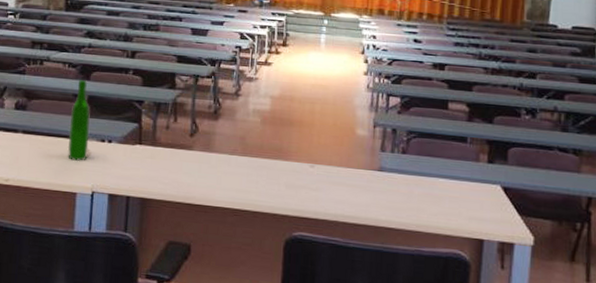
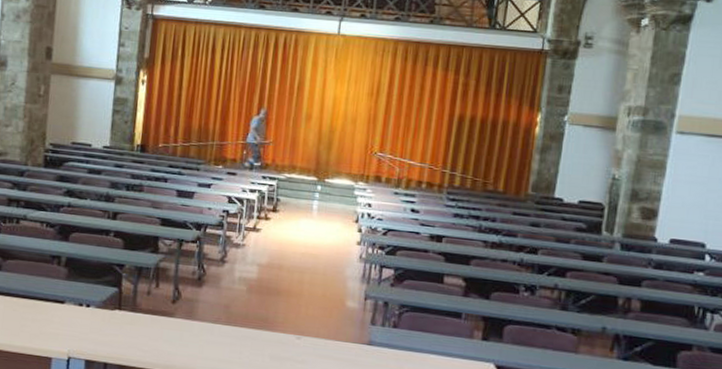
wine bottle: present [67,80,91,162] -> none [43,241,69,326]

